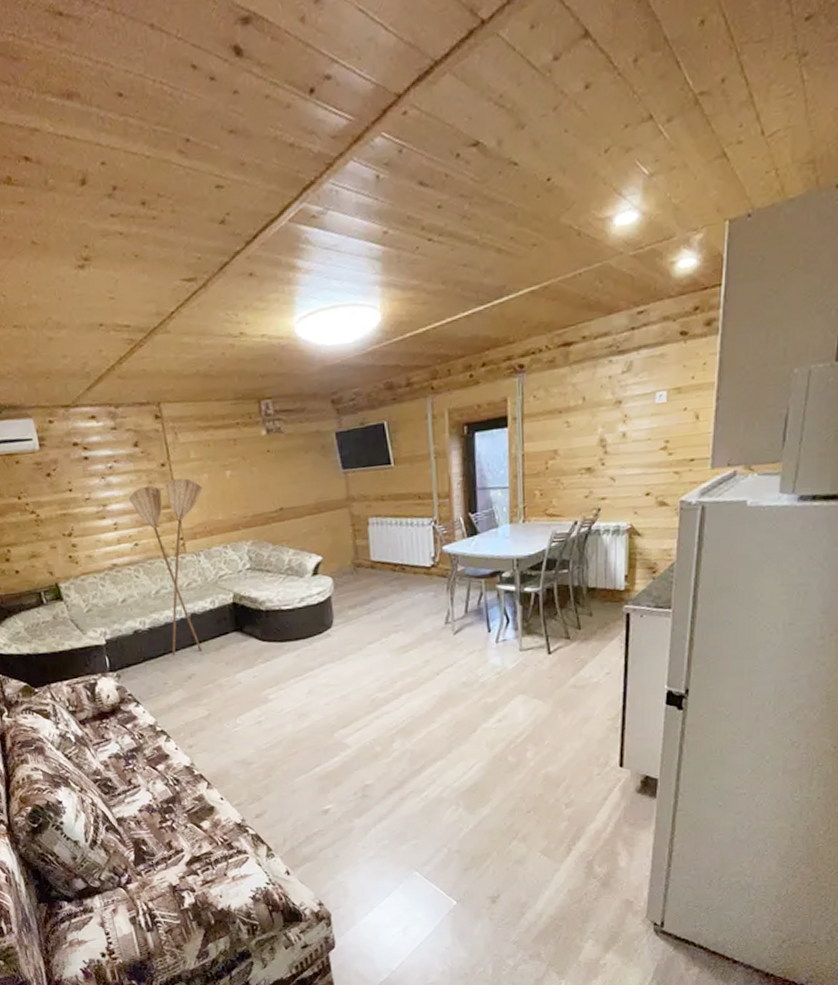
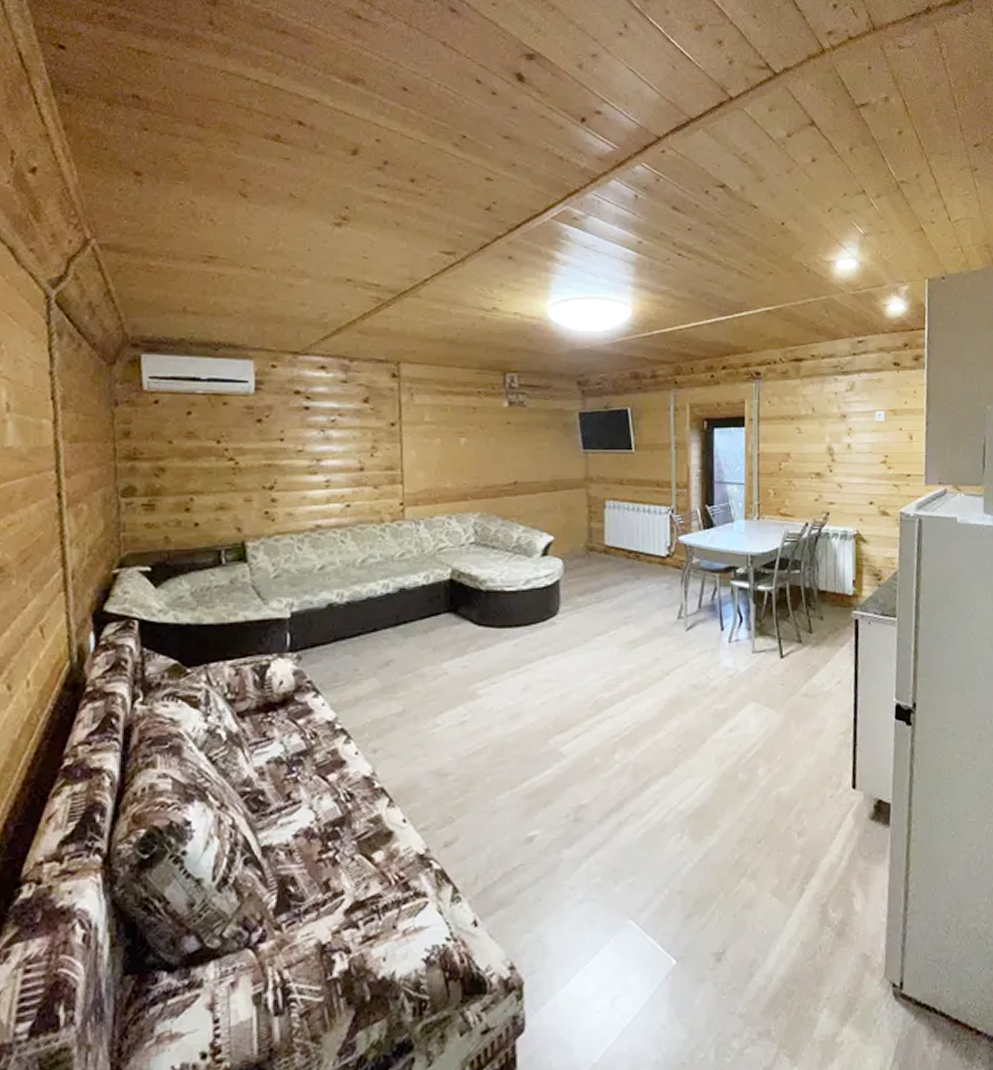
floor lamp: present [128,477,203,657] -> none [347,439,433,638]

